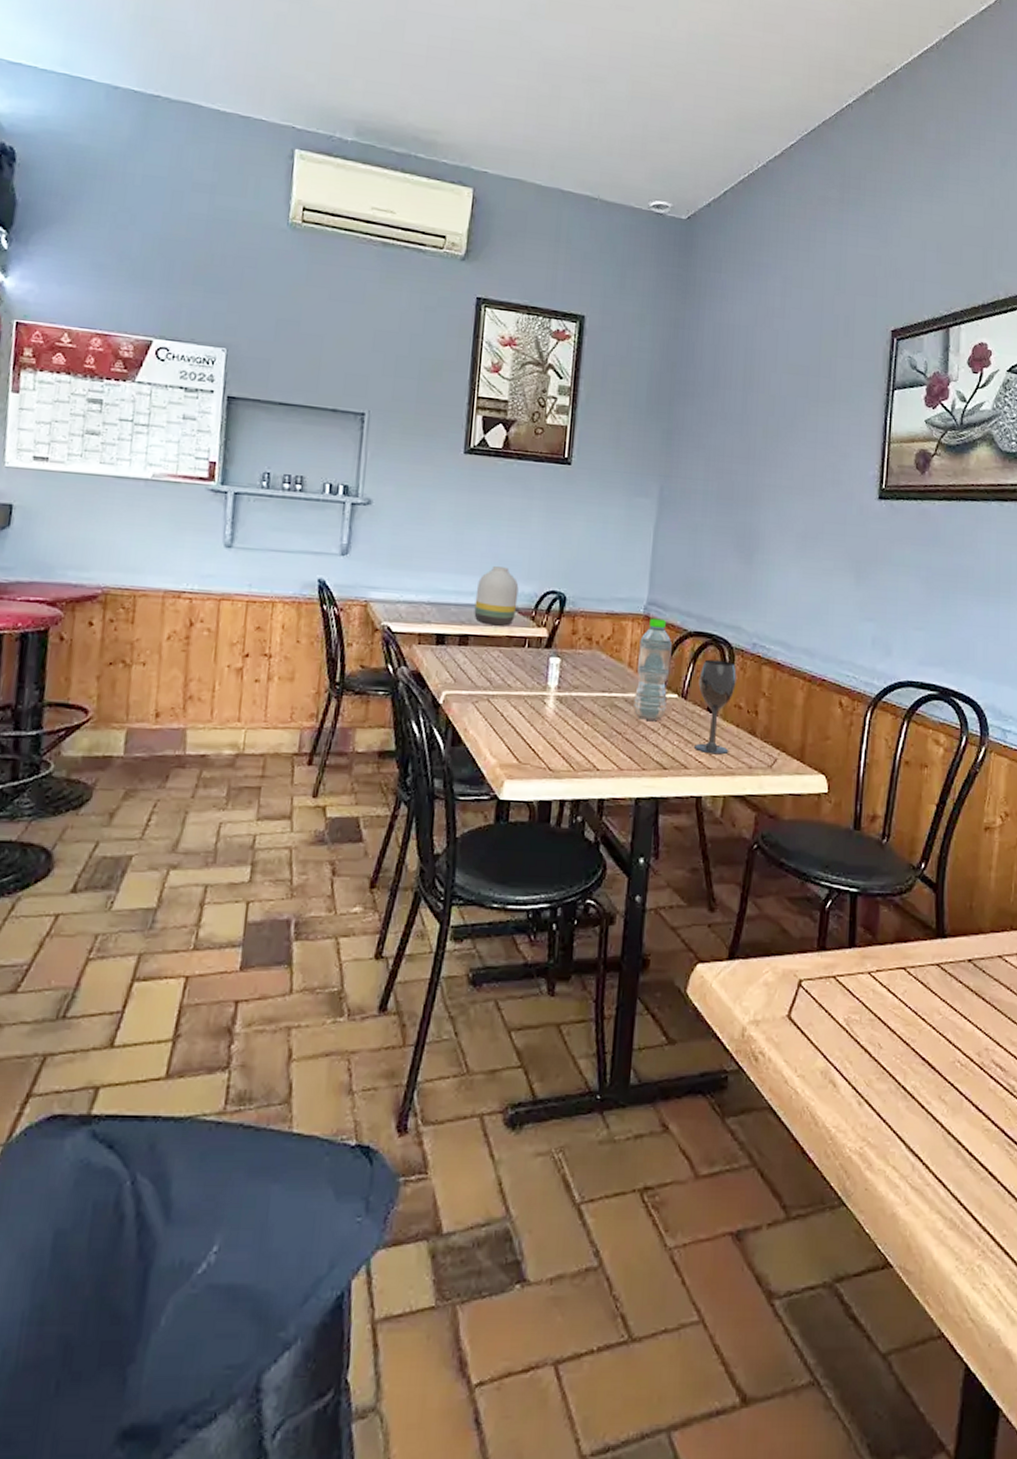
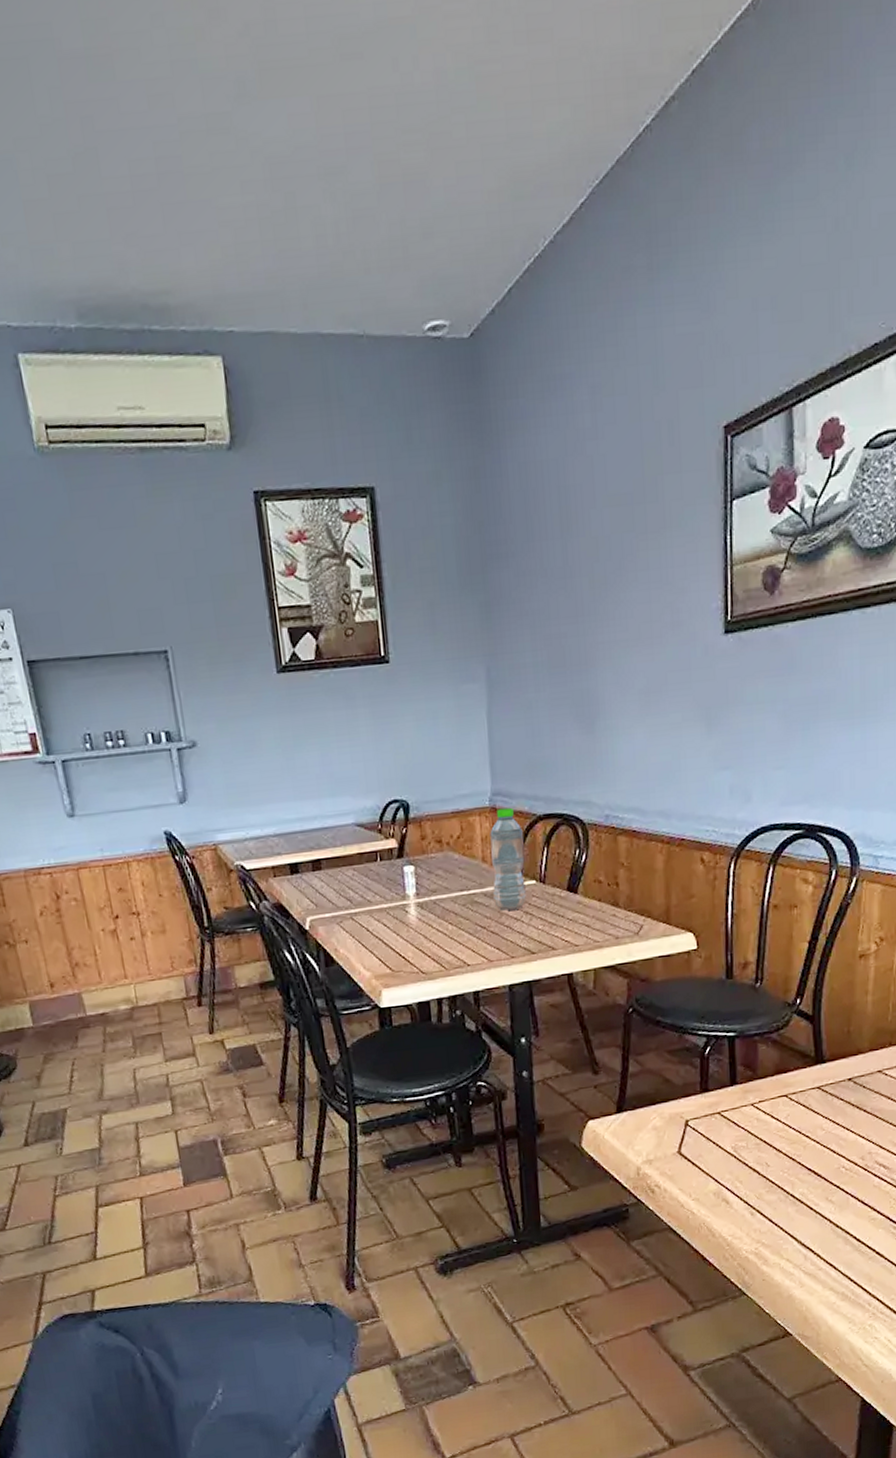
vase: present [474,566,519,626] -> none [318,785,362,846]
wine glass: present [695,659,737,755] -> none [554,838,593,932]

